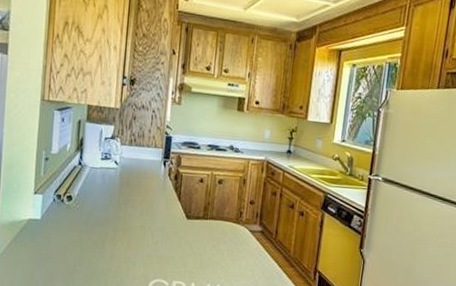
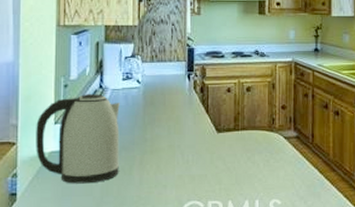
kettle: none [15,168,97,253] -> present [36,93,120,184]

